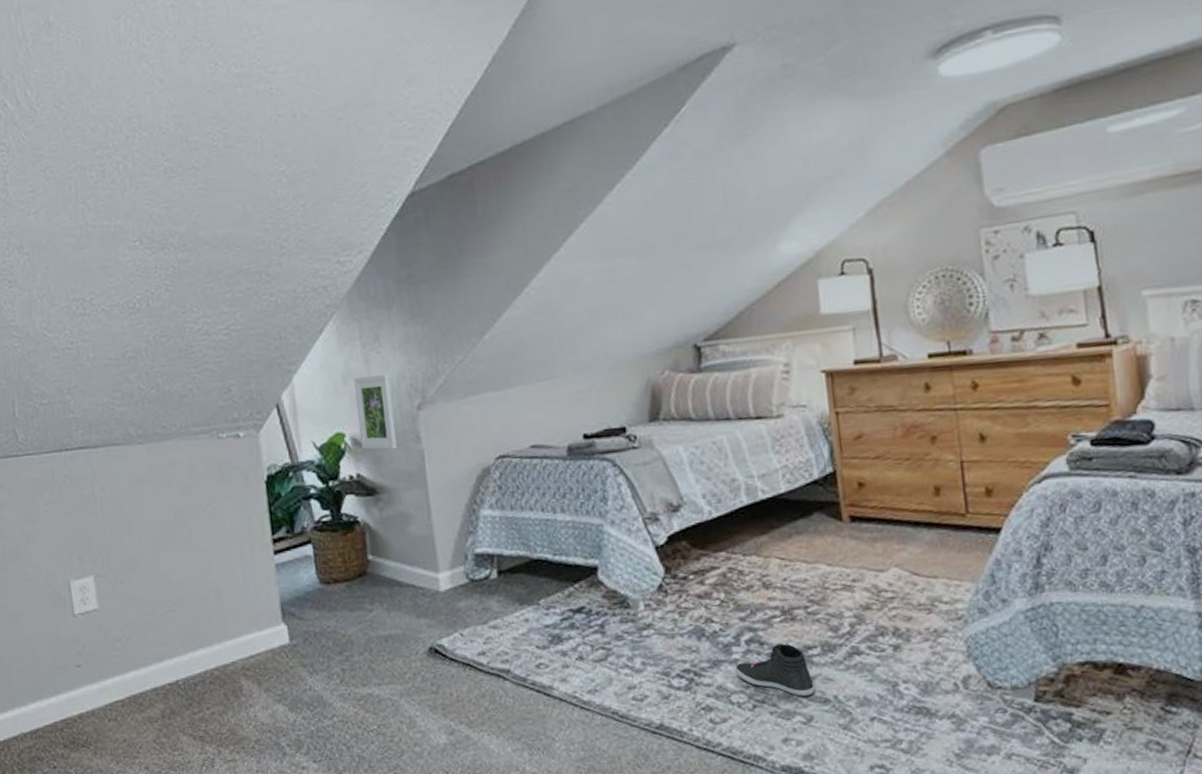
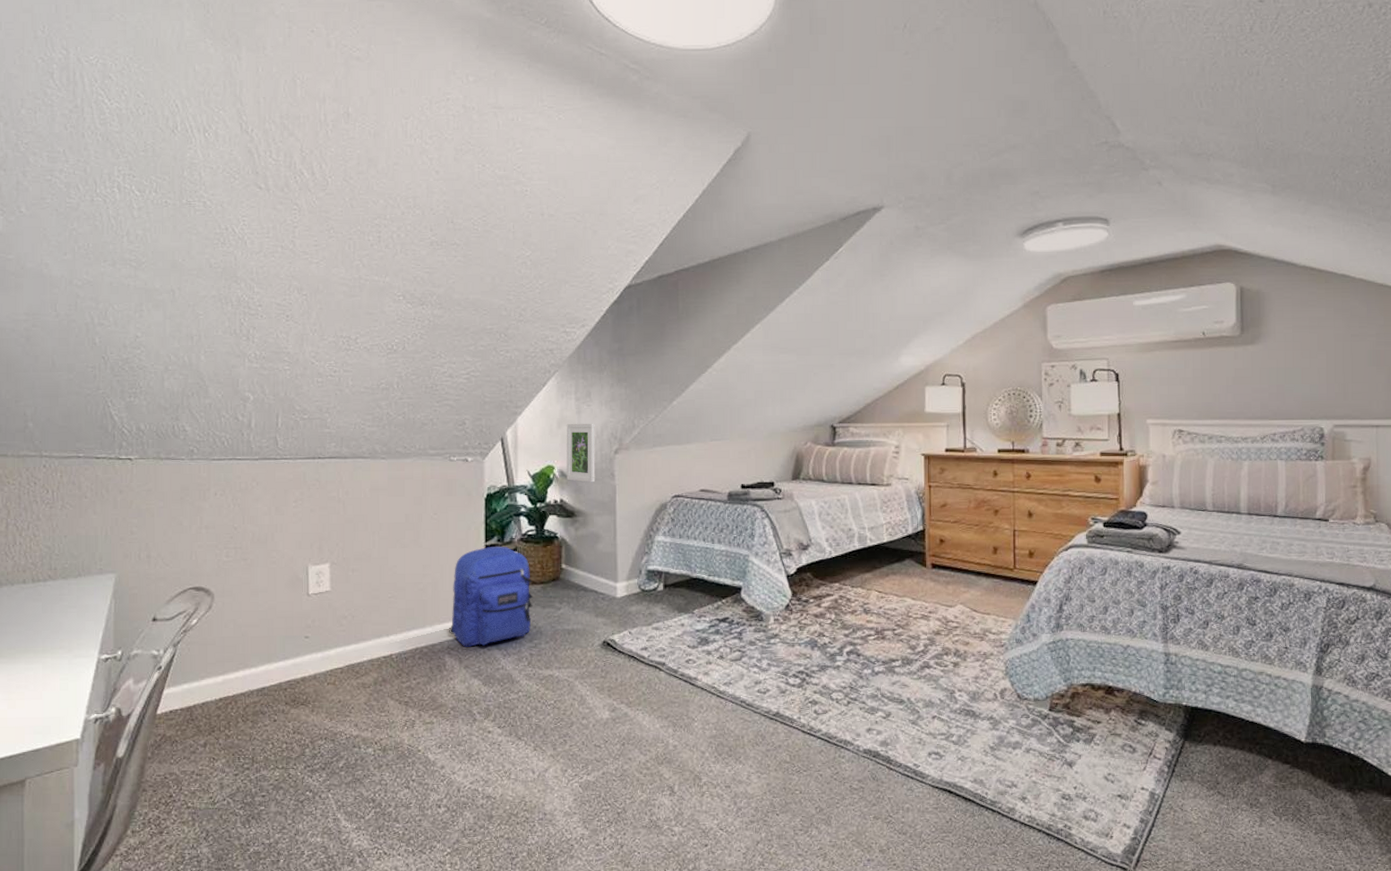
backpack: none [239,538,339,666] -> present [449,546,533,647]
sneaker: present [734,643,816,697] -> none [836,656,895,697]

